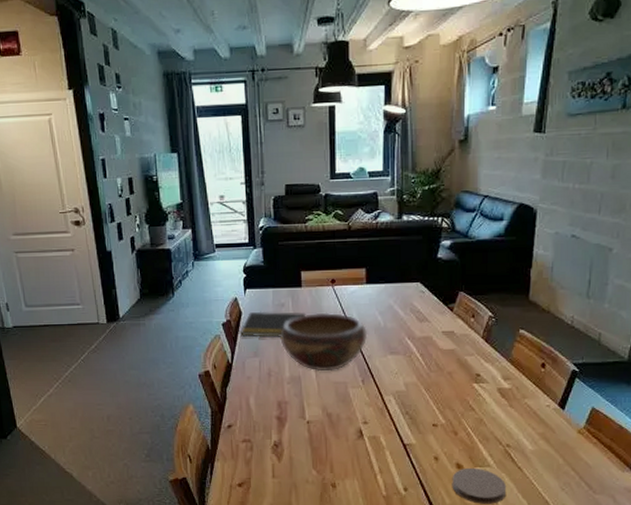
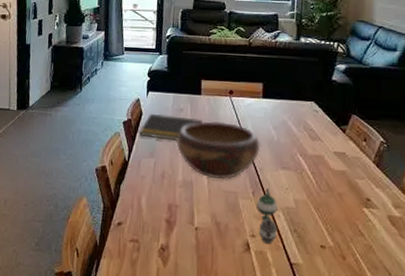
teapot: none [367,375,389,429] -> present [257,188,278,245]

